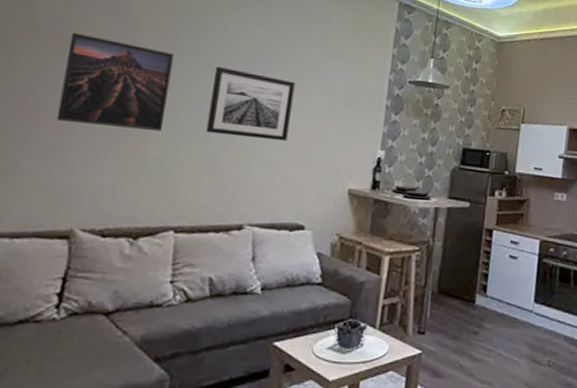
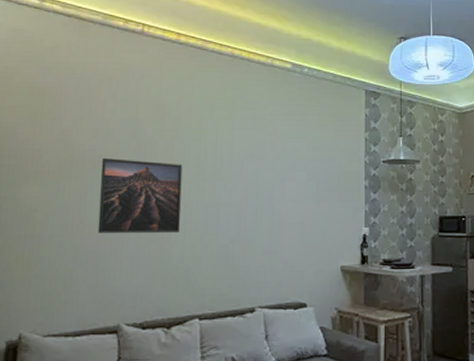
wall art: present [206,67,296,142] -> none [215,171,284,230]

